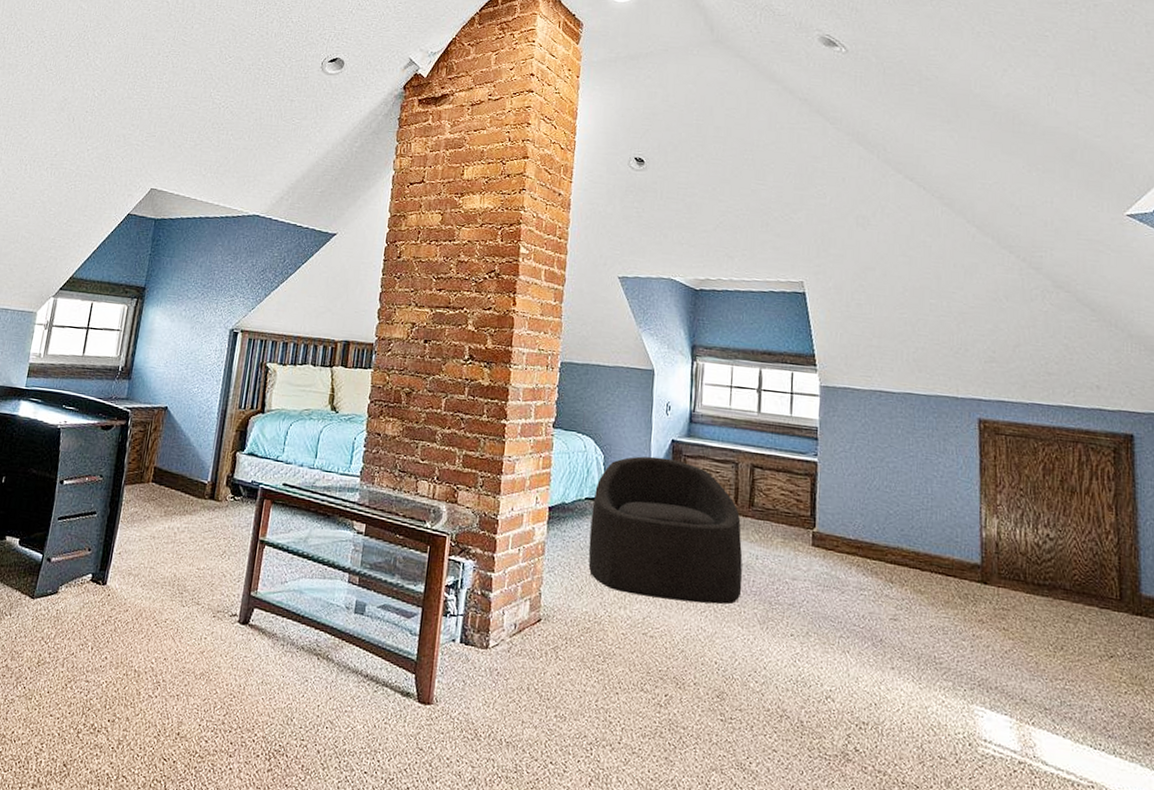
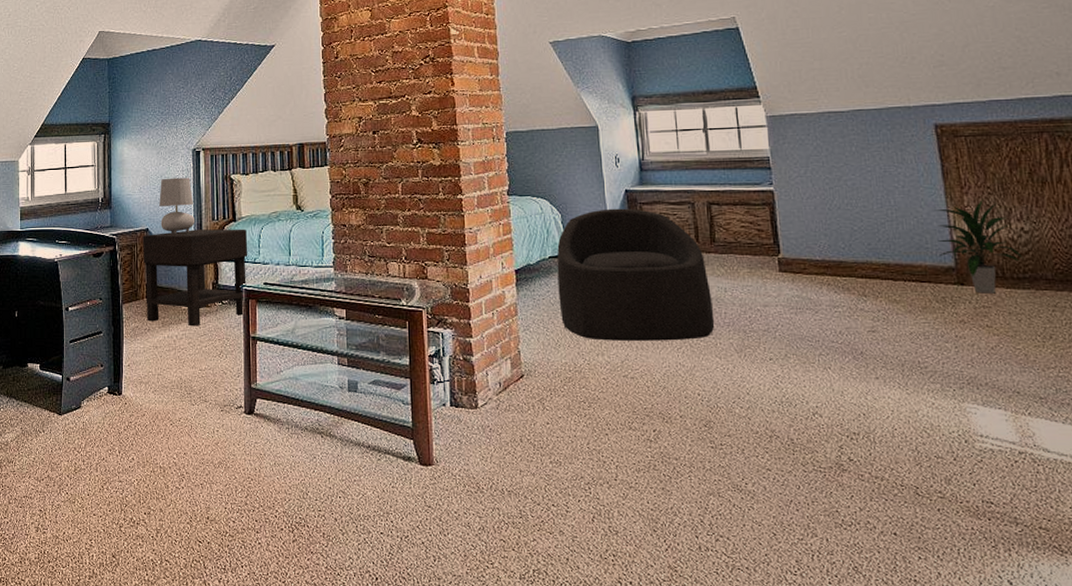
nightstand: none [149,413,274,521] -> present [143,229,248,327]
table lamp: none [181,355,223,417] -> present [159,177,195,234]
indoor plant: none [965,500,1046,597] -> present [935,199,1024,294]

